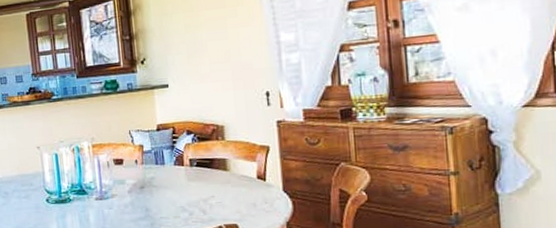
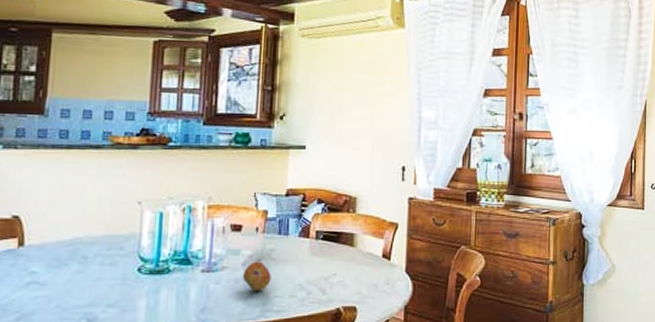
fruit: none [130,188,155,214] -> present [243,261,271,292]

